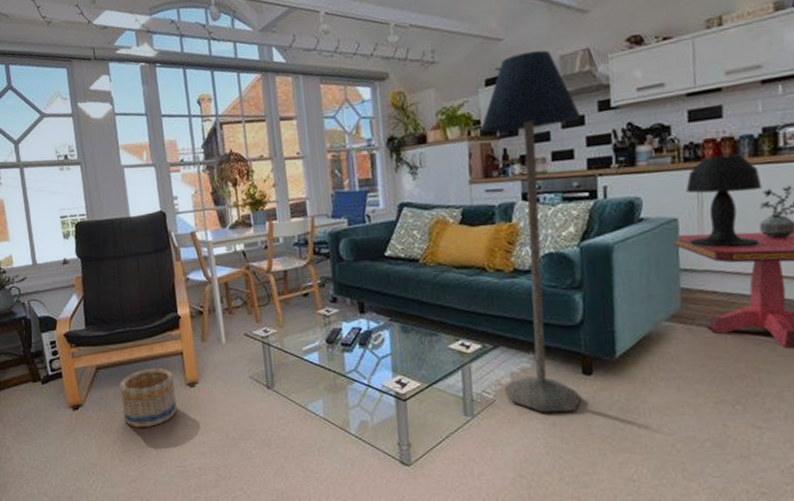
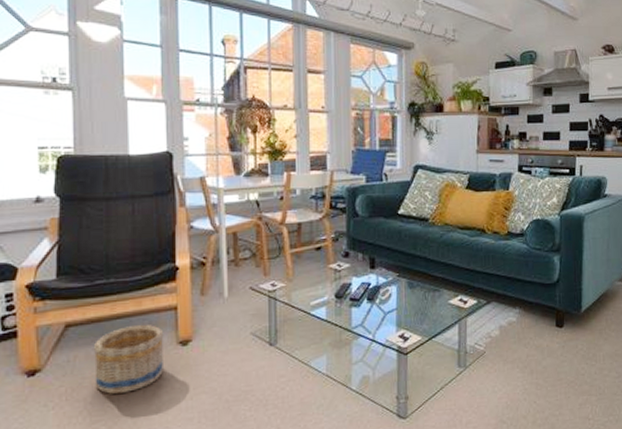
floor lamp: present [481,50,581,413] -> none [489,45,567,362]

